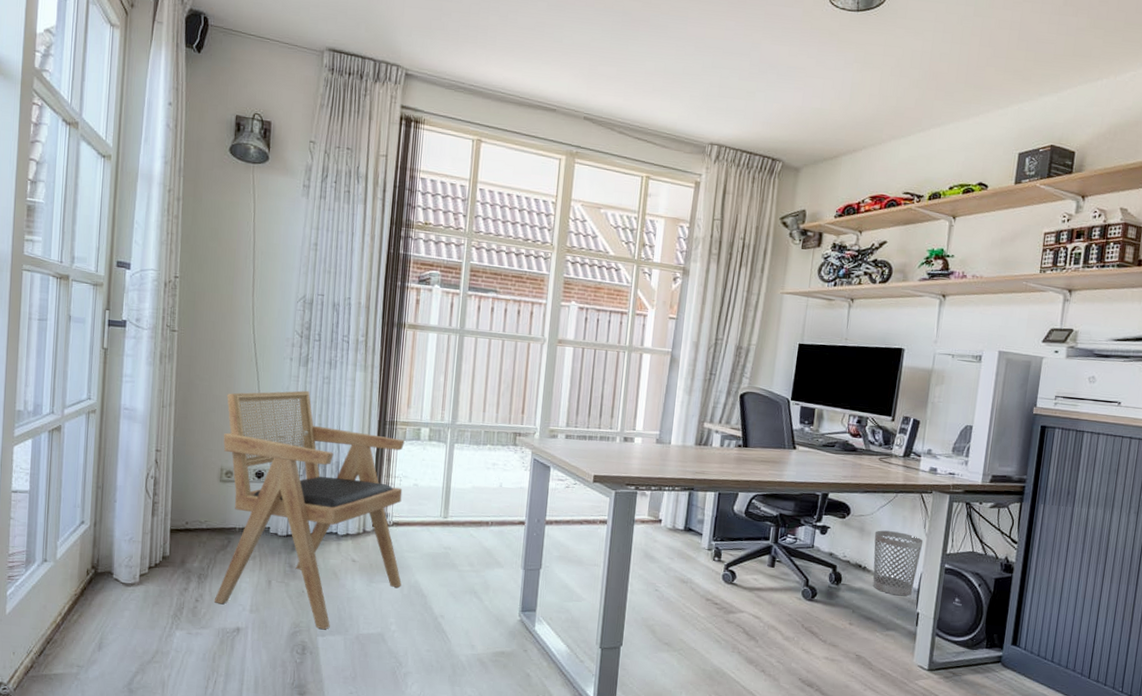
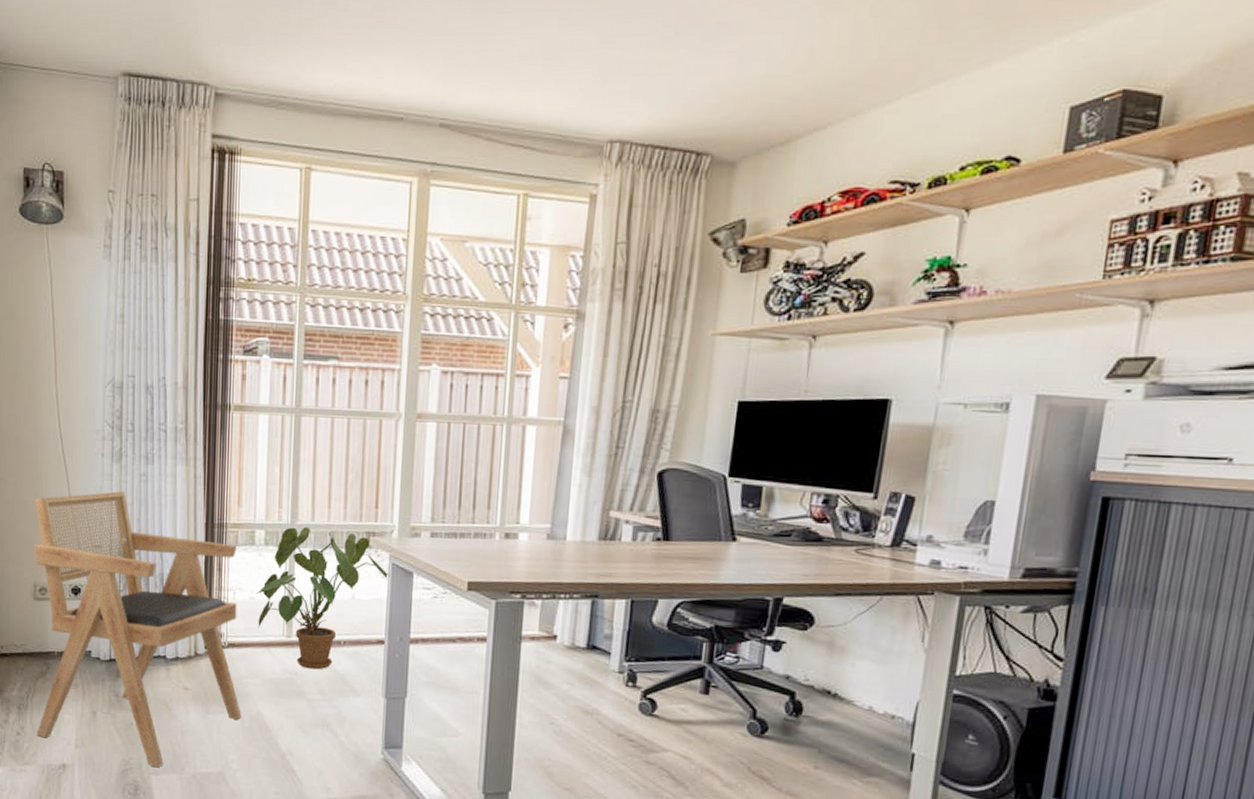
house plant: none [418,426,531,545] -> present [255,526,390,670]
wastebasket: present [872,530,924,596] -> none [847,645,921,732]

